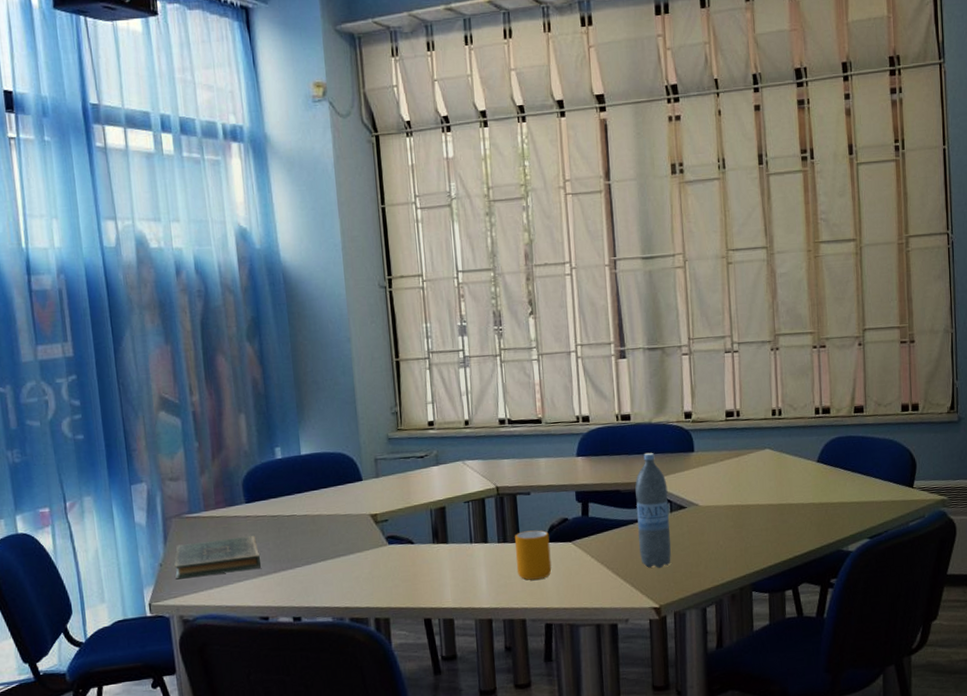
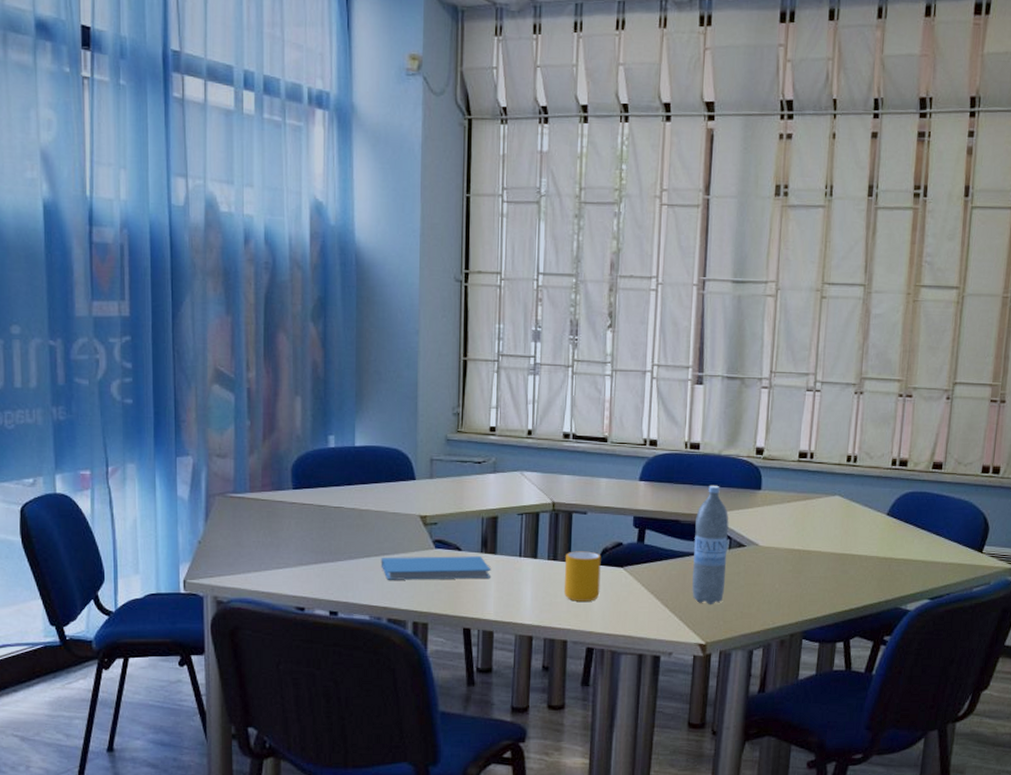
book: present [174,536,261,580] -> none [213,523,302,559]
book: none [337,547,445,581] -> present [381,556,491,580]

